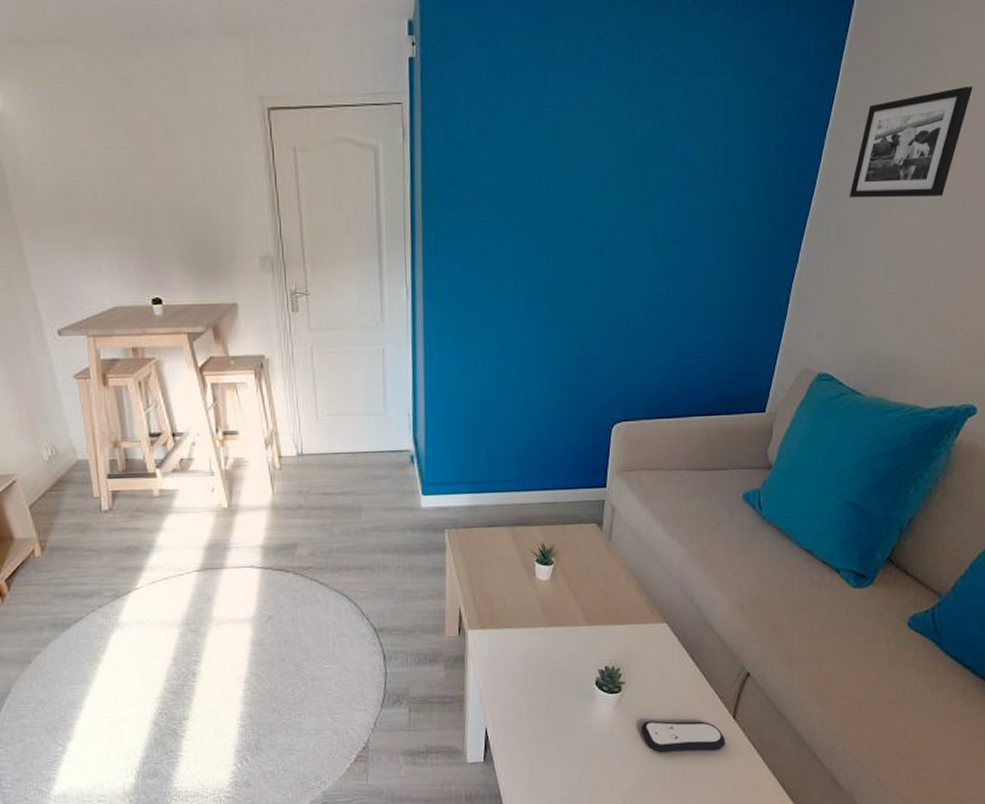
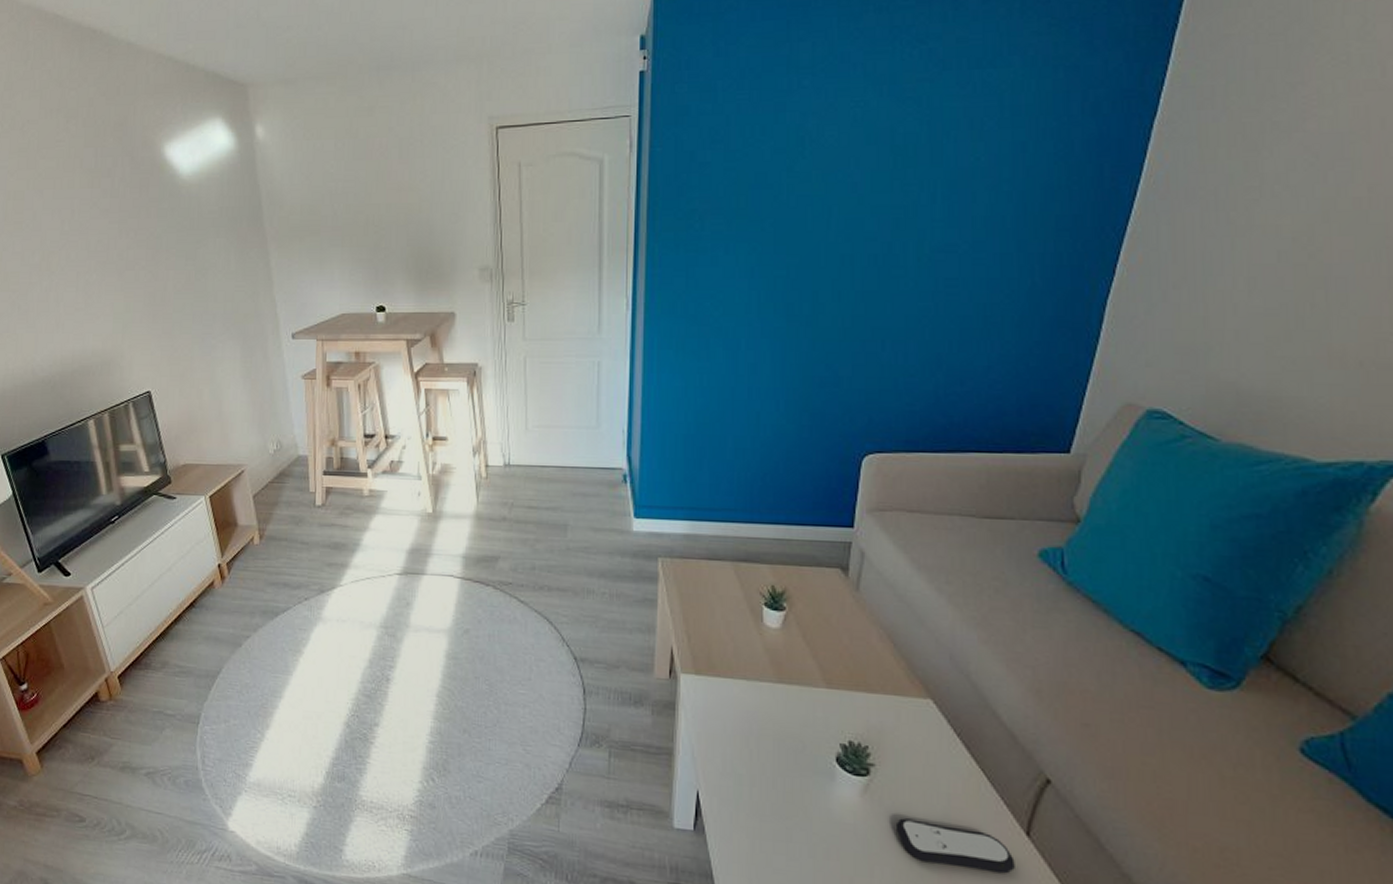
picture frame: present [849,86,973,198] -> none [1188,57,1377,198]

